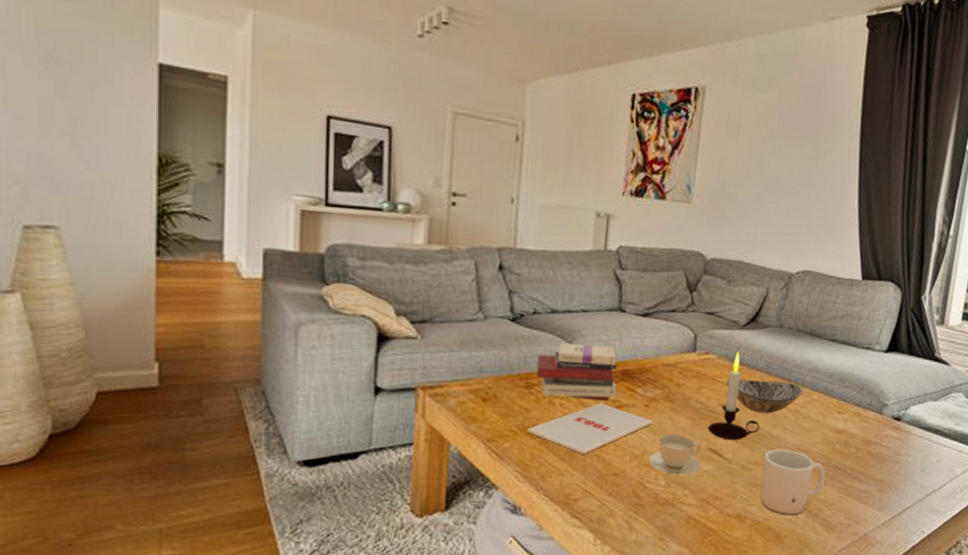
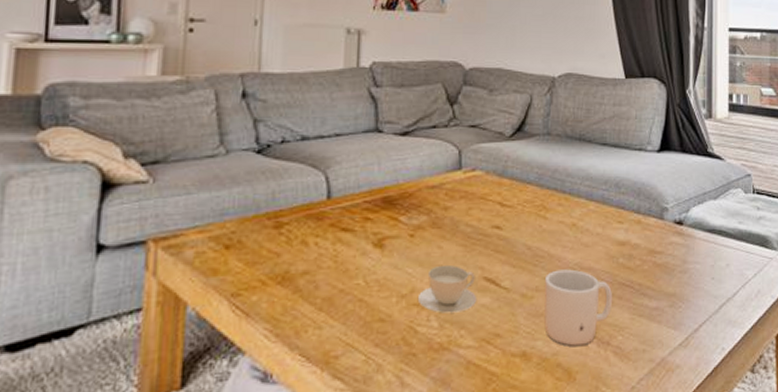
magazine: present [527,403,653,455] -> none [277,238,421,300]
books: present [536,343,617,401] -> none [286,172,378,235]
candle: present [707,351,760,441] -> none [480,165,536,266]
decorative bowl: present [726,378,803,414] -> none [496,193,579,232]

